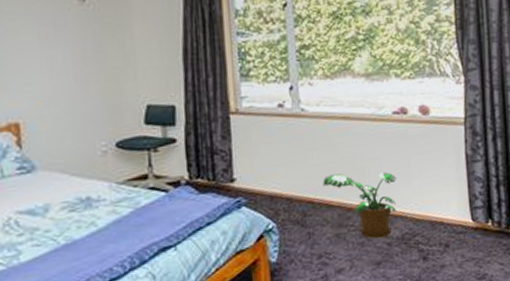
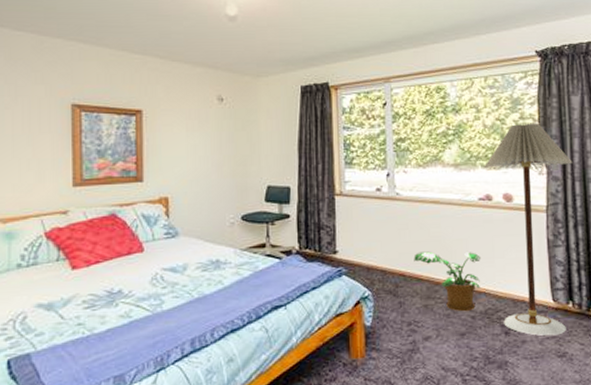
floor lamp: none [397,26,491,259] -> present [483,123,573,336]

